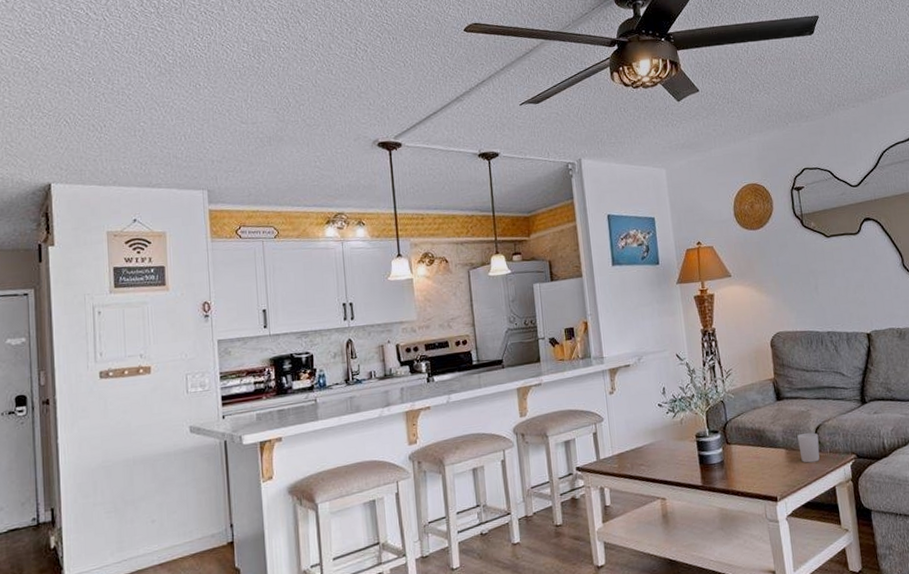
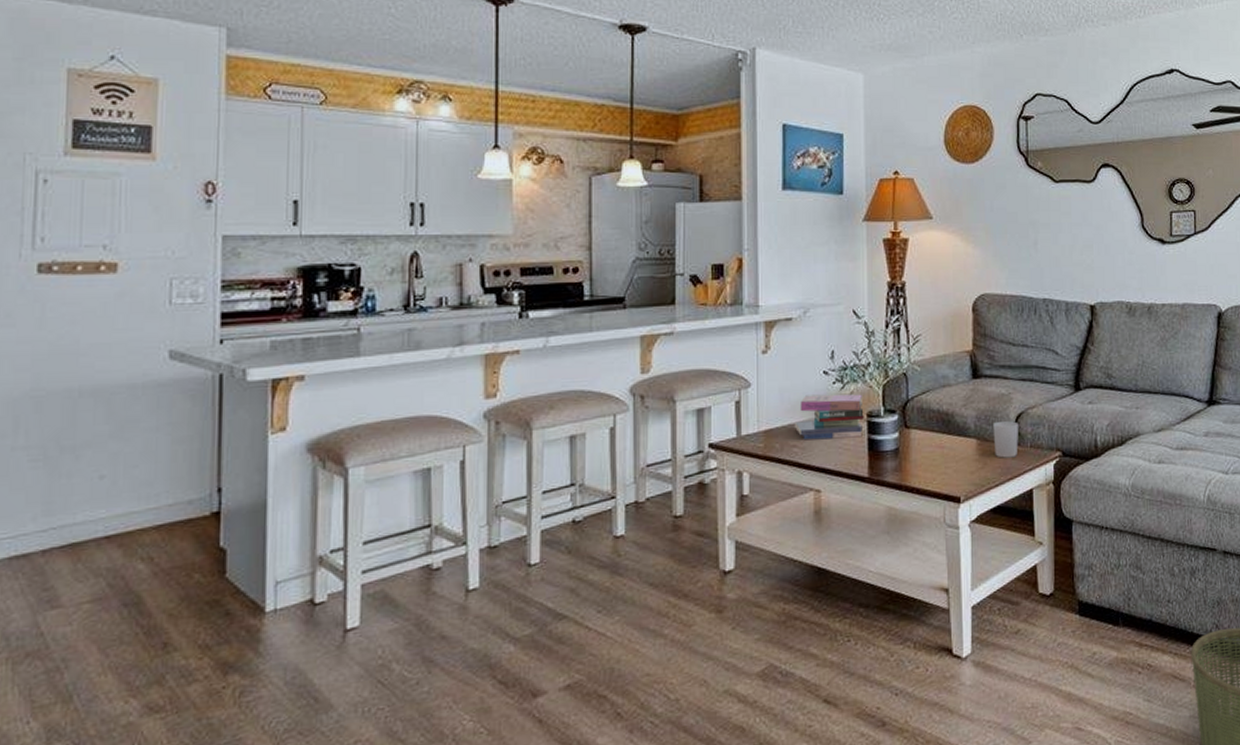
books: none [639,420,694,460] -> present [794,394,864,441]

